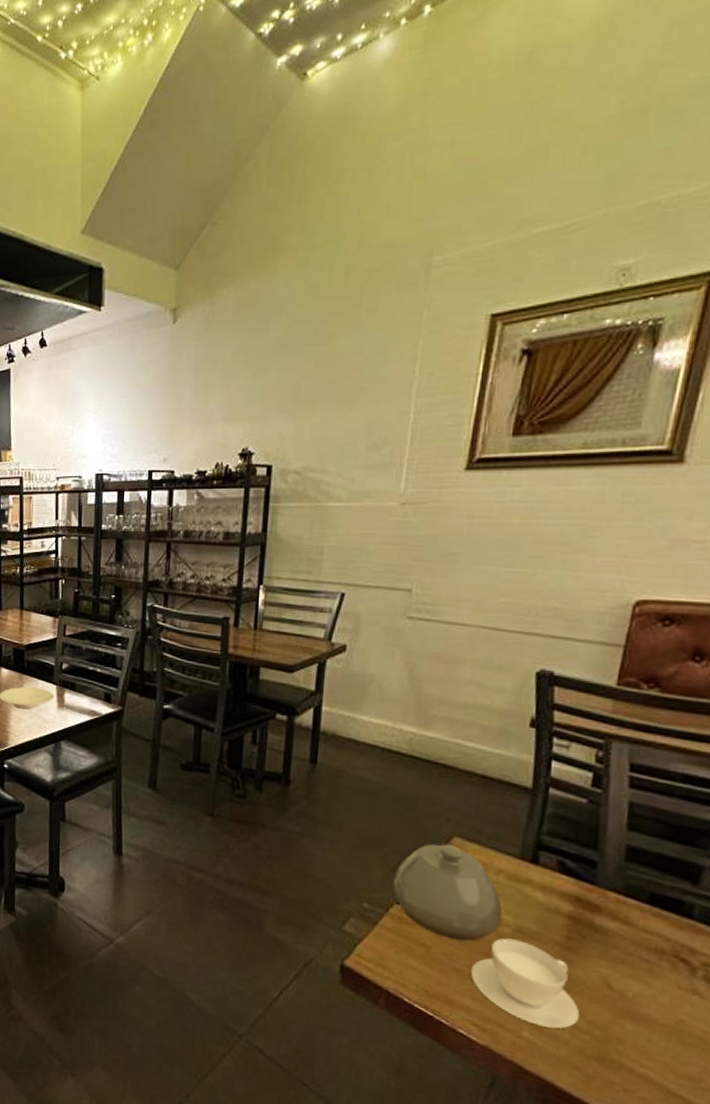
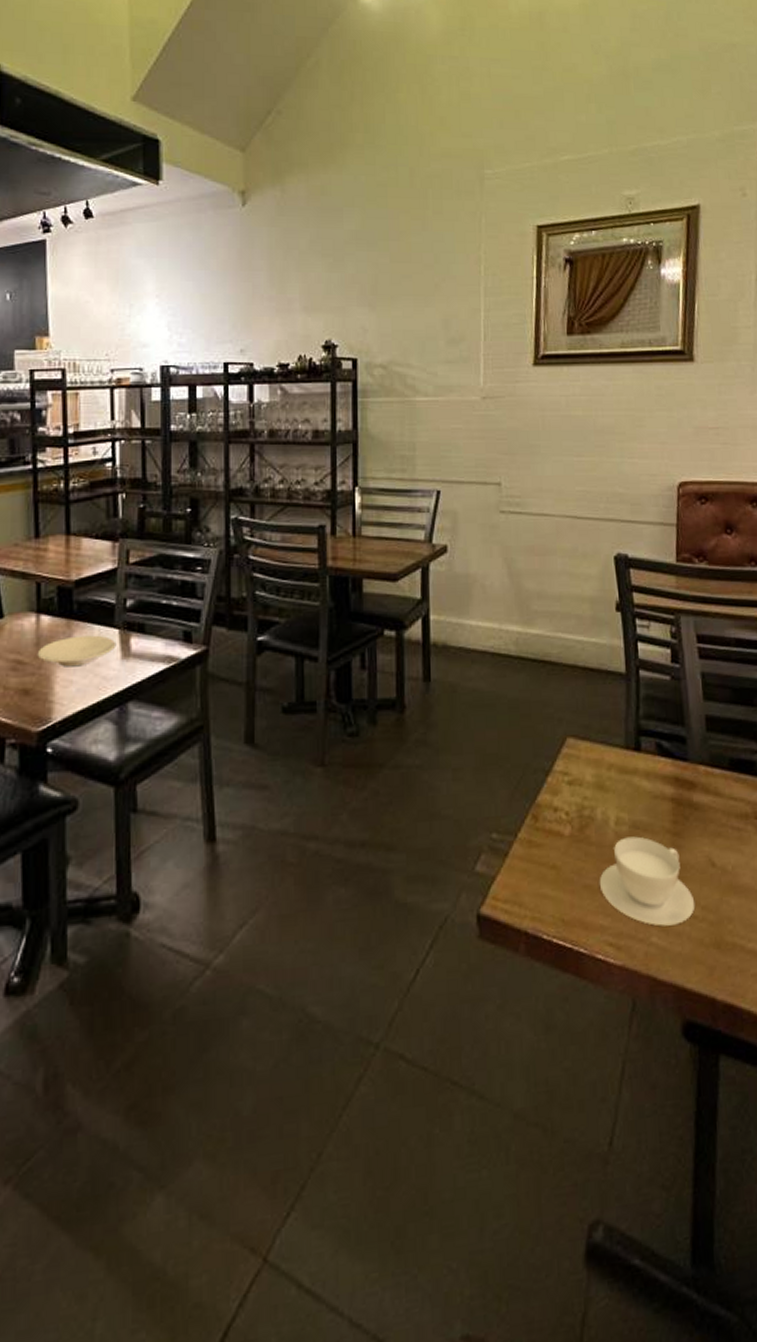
sugar bowl: present [391,844,503,941] -> none [516,748,620,852]

